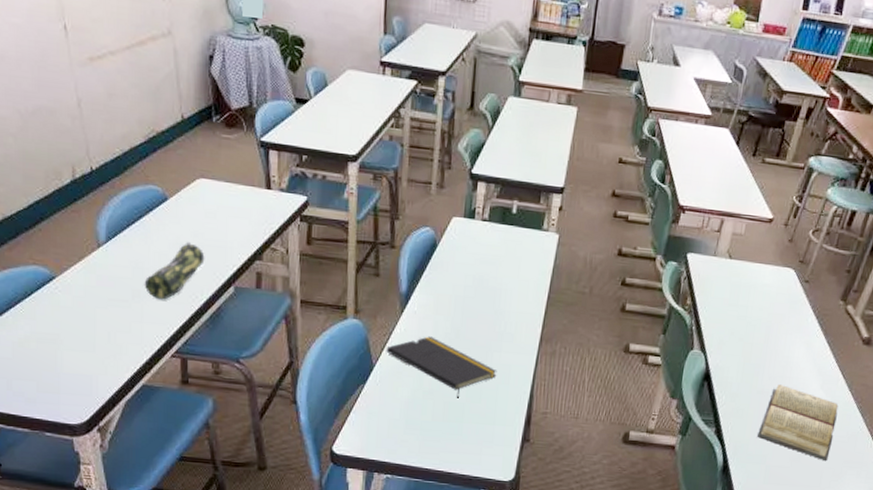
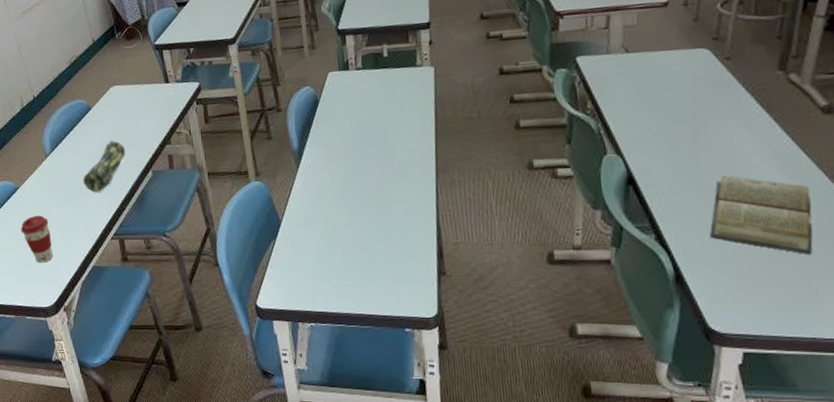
coffee cup: none [51,314,93,373] -> present [20,215,53,263]
notepad: present [386,336,497,398] -> none [289,185,399,241]

